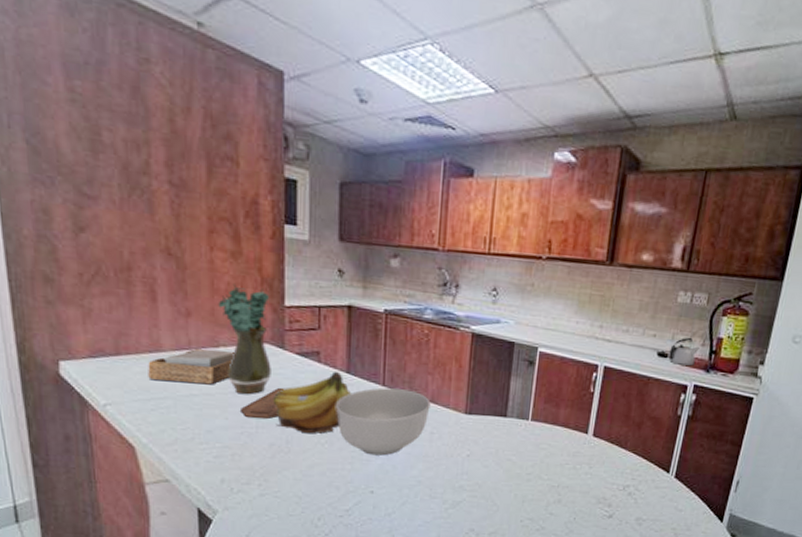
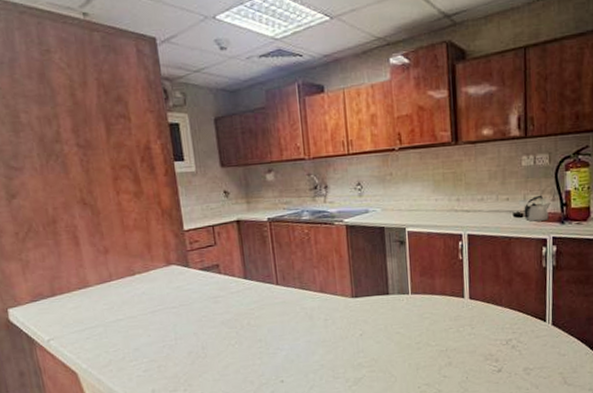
napkin holder: present [148,349,234,385] -> none [79,277,149,313]
vase: present [218,284,271,395] -> none [129,219,181,313]
cutting board: present [241,387,285,420] -> none [160,301,195,332]
fruit: present [272,371,352,434] -> none [185,279,252,338]
bowl: present [335,388,431,456] -> none [238,284,321,348]

